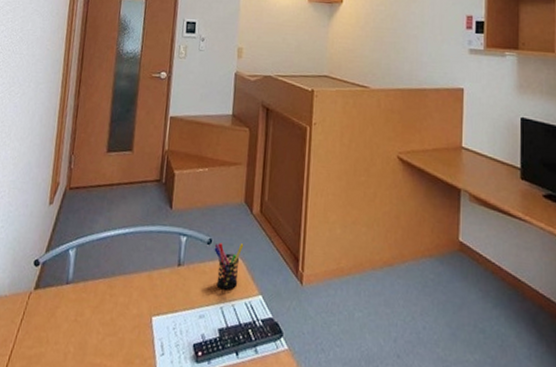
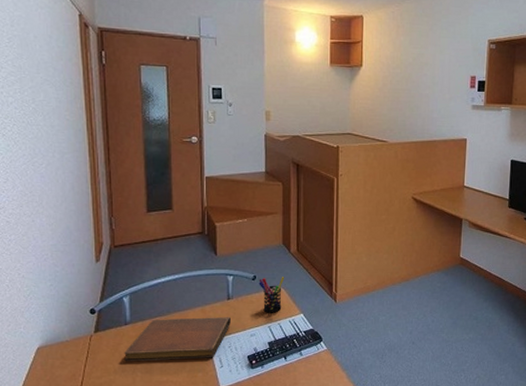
notebook: none [59,281,179,341] -> present [124,317,231,362]

